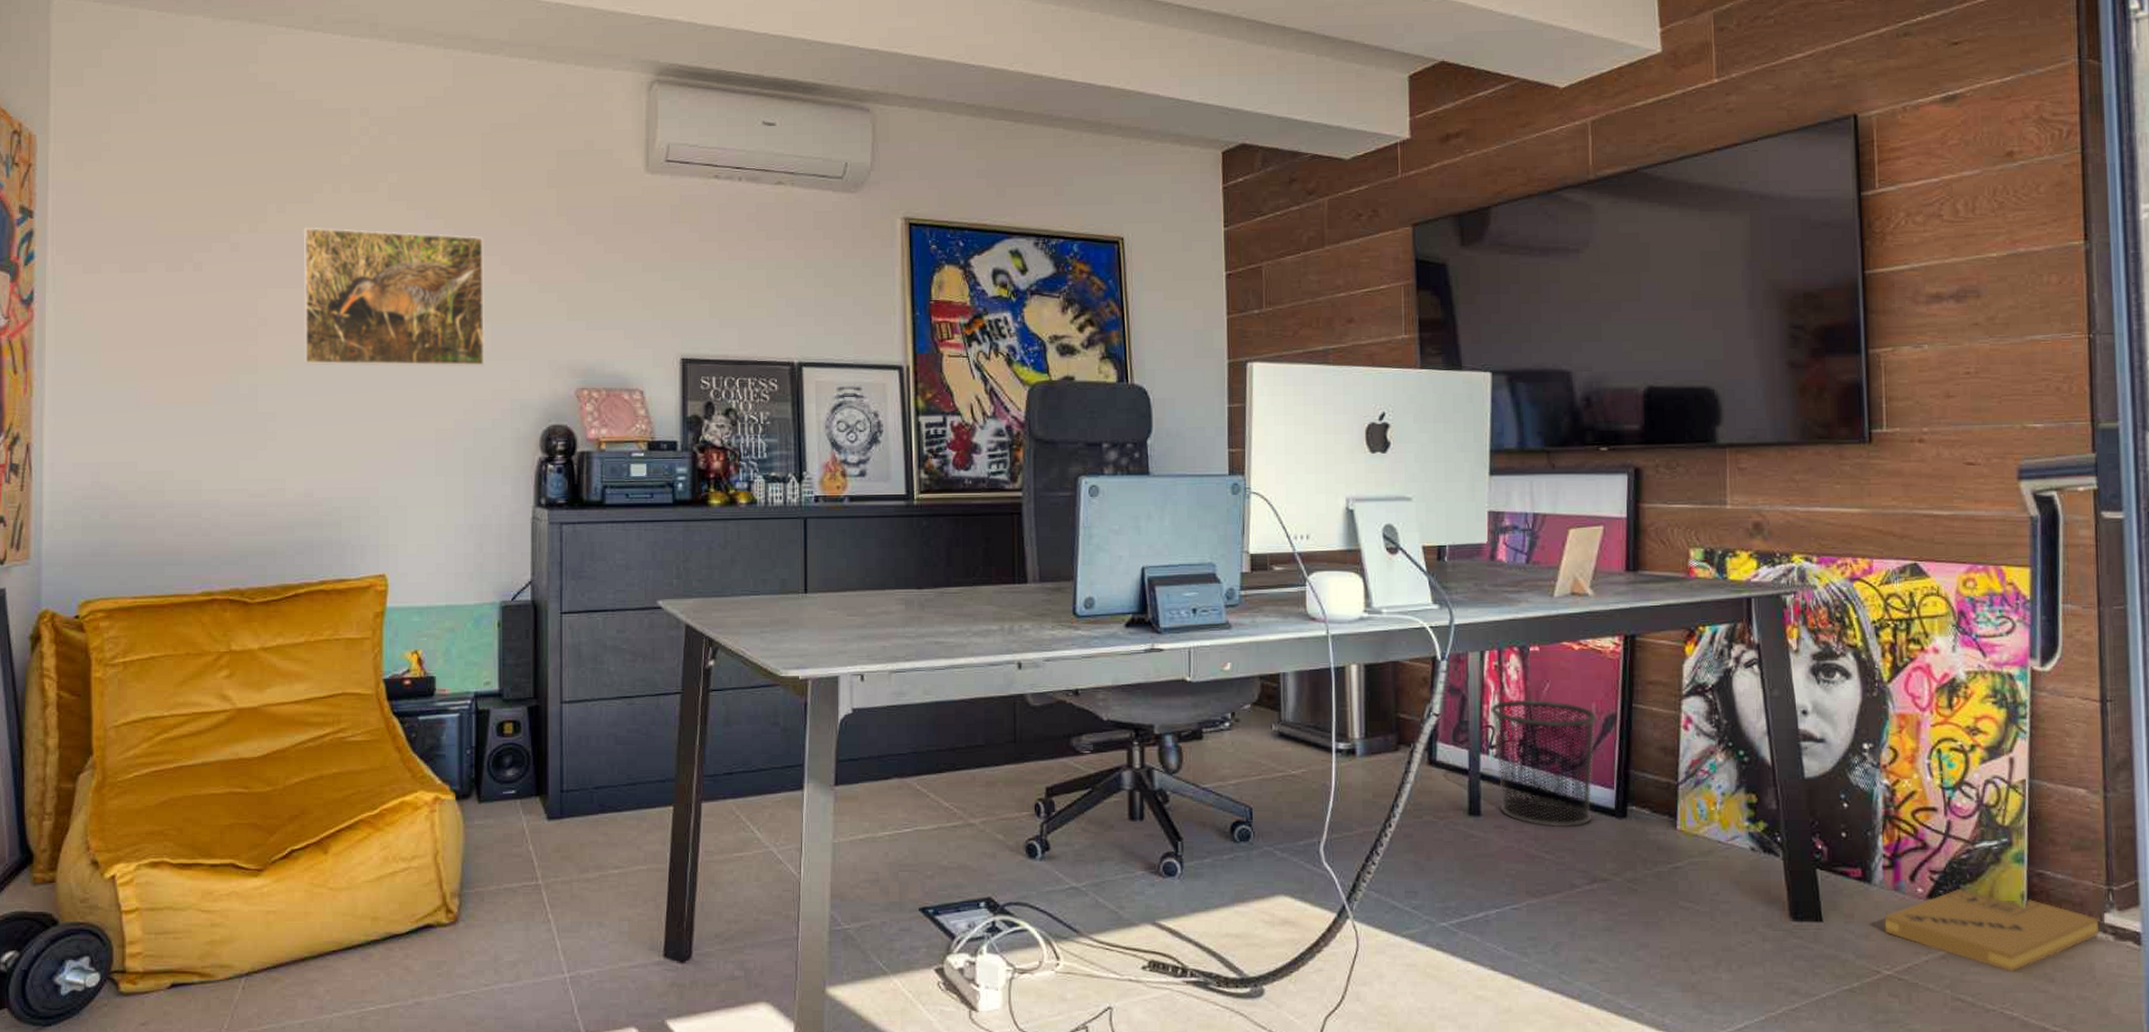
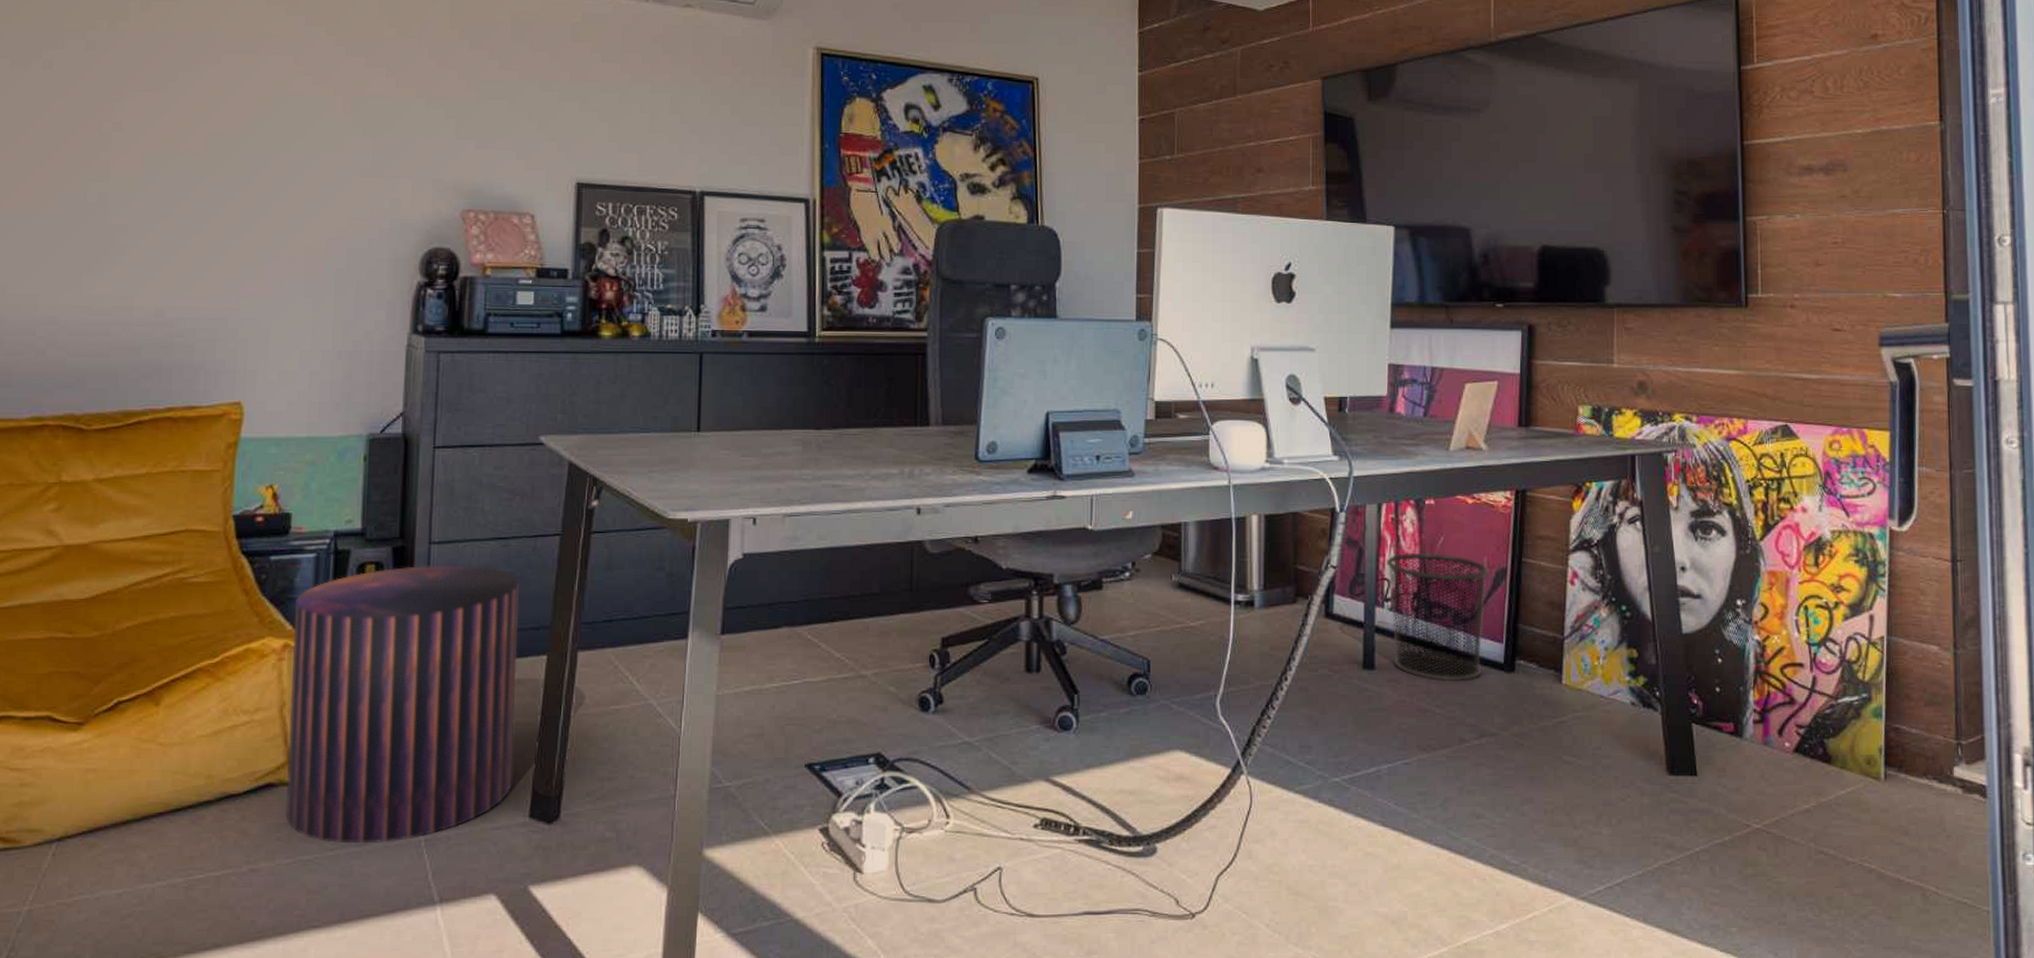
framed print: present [303,227,486,367] -> none [163,27,369,183]
stool: none [442,722,647,980] -> present [286,565,519,844]
cardboard box: present [1884,887,2098,971] -> none [1754,741,1948,824]

